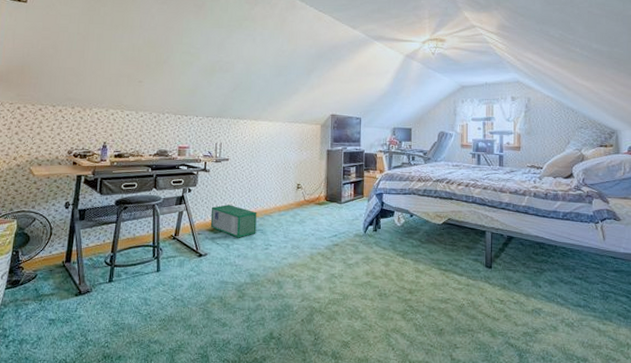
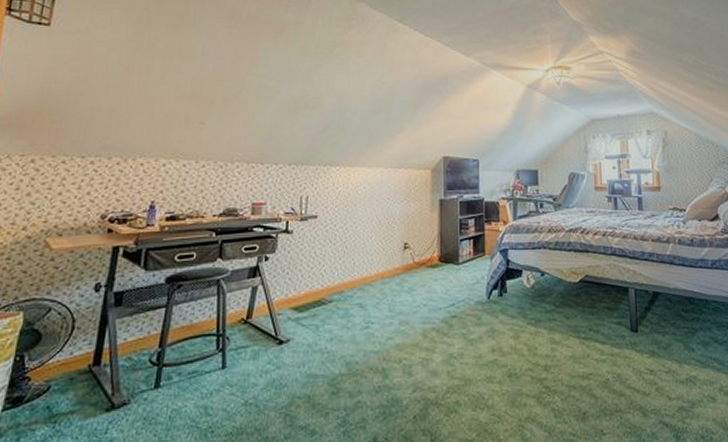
storage bin: present [210,205,257,238] -> none [294,274,354,316]

